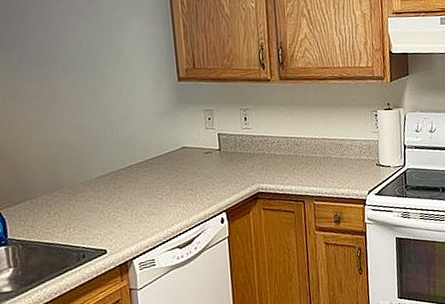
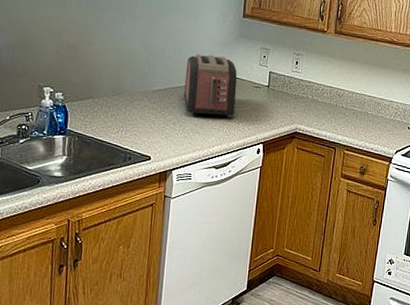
toaster: none [126,126,189,197] -> present [183,54,237,118]

